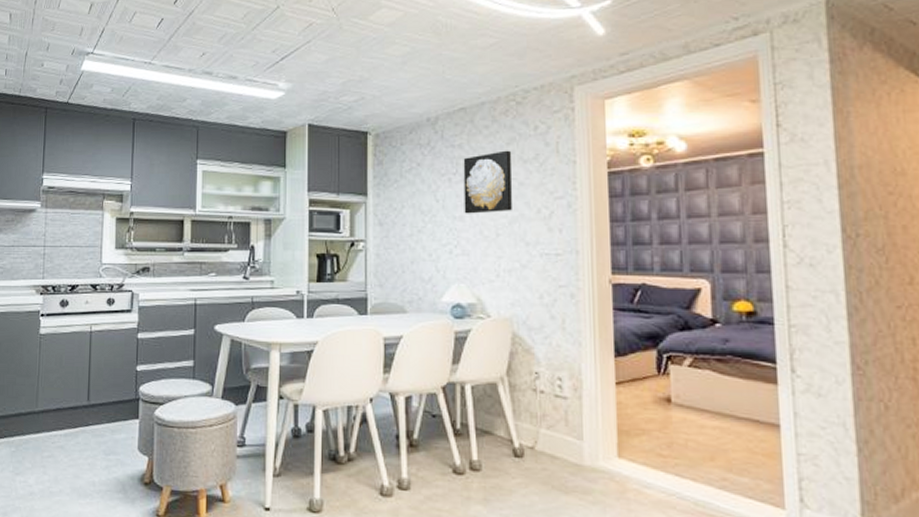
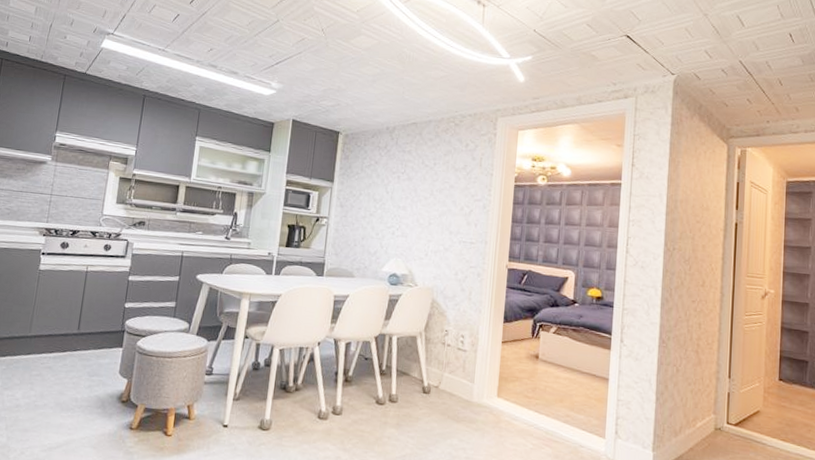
wall art: present [463,150,513,214] -> none [407,159,448,207]

